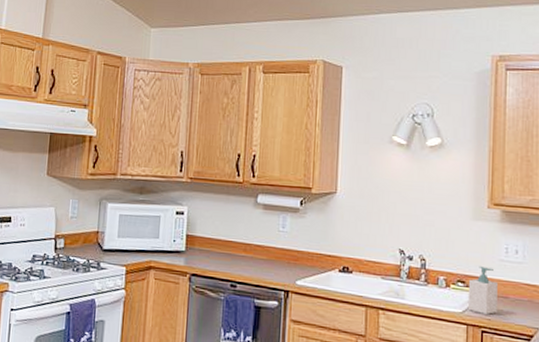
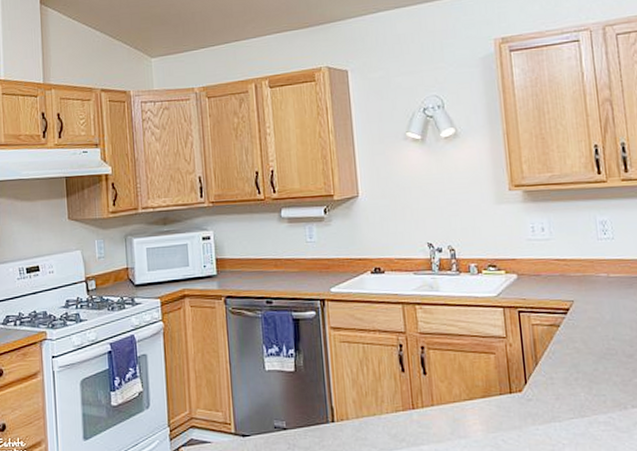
soap bottle: present [467,265,498,315] -> none [499,247,531,295]

